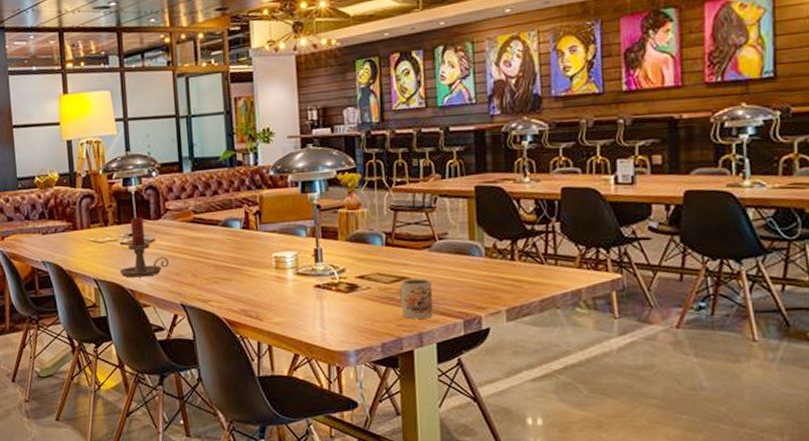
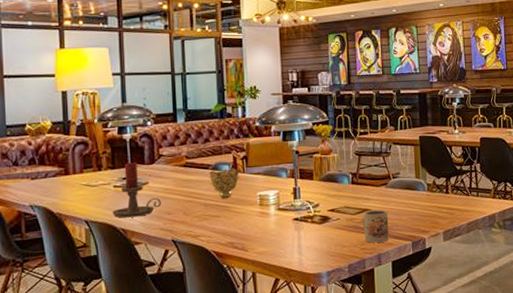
decorative bowl: none [218,225,253,259] -> present [209,168,240,198]

